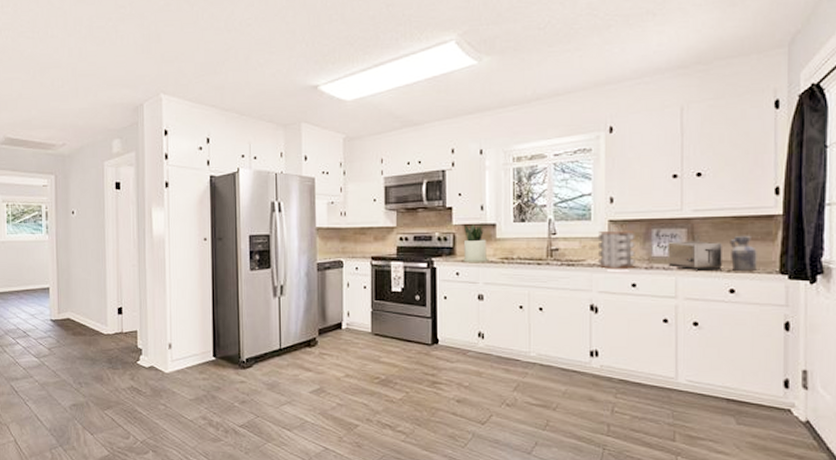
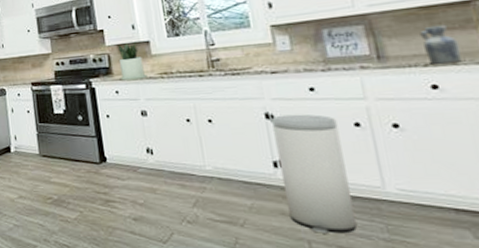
pedal bin: none [595,308,650,418] -> present [272,114,358,234]
spice rack: present [597,224,635,270] -> none [260,29,310,76]
toaster: present [668,241,723,270] -> none [344,35,417,69]

